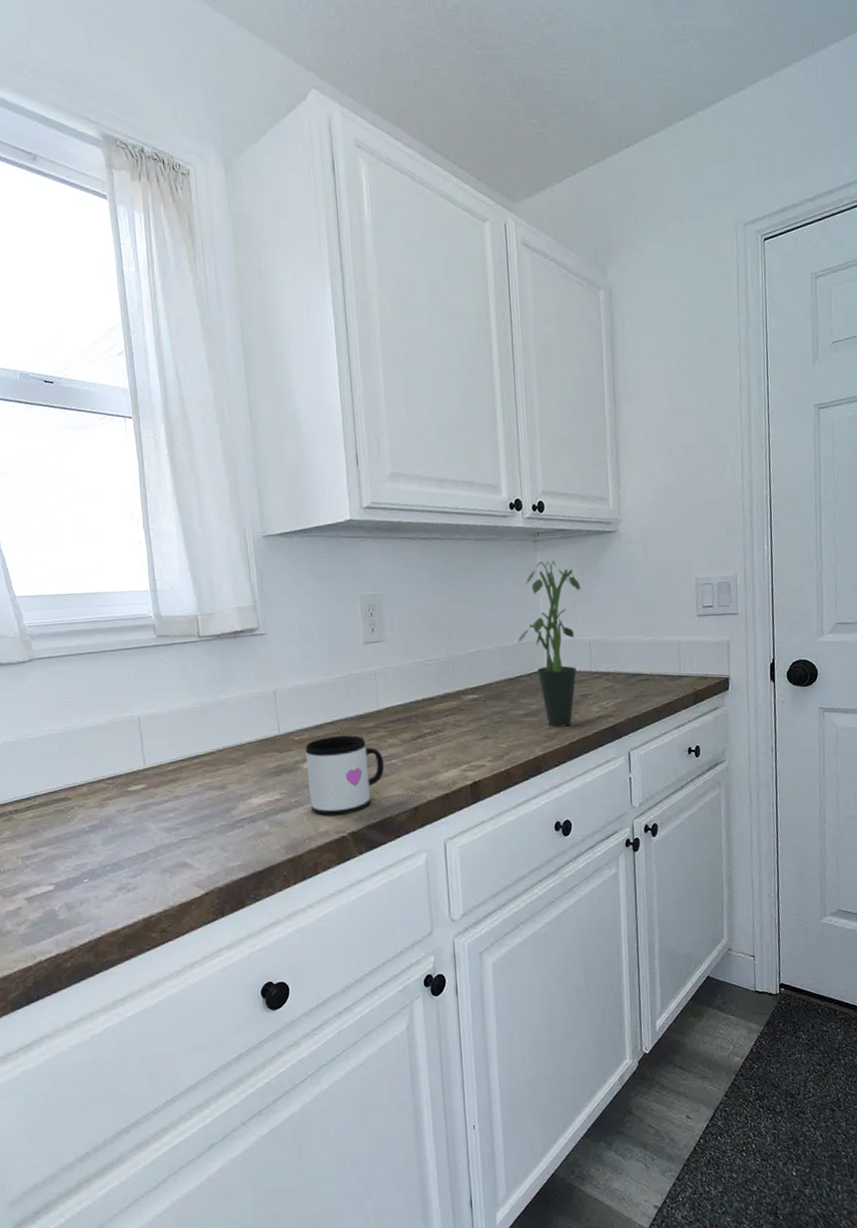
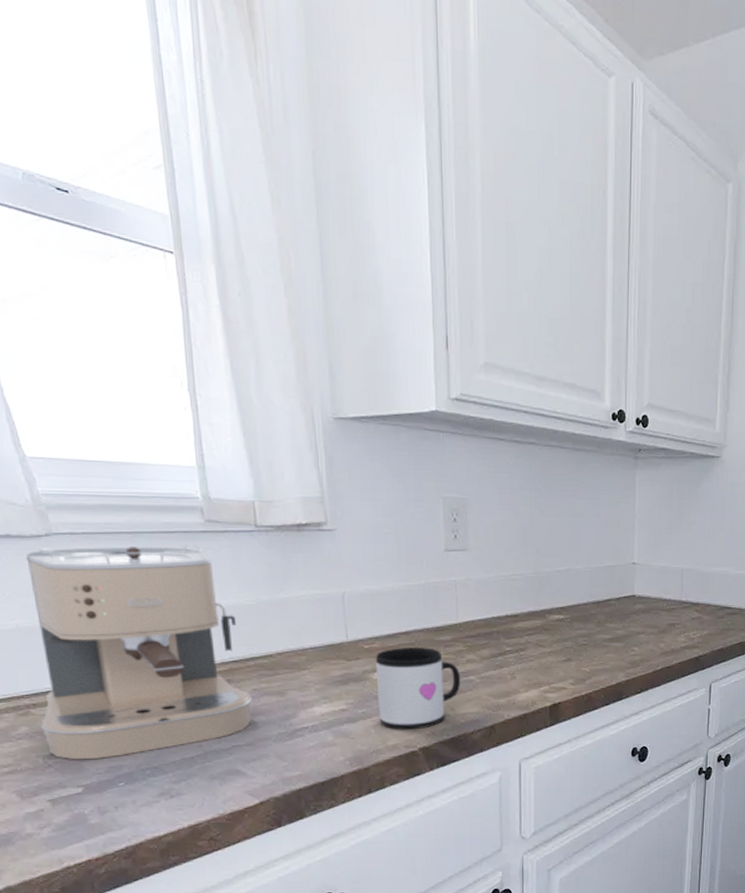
coffee maker: none [13,658,197,859] -> present [26,545,252,759]
potted plant: present [518,560,581,728] -> none [609,480,679,654]

